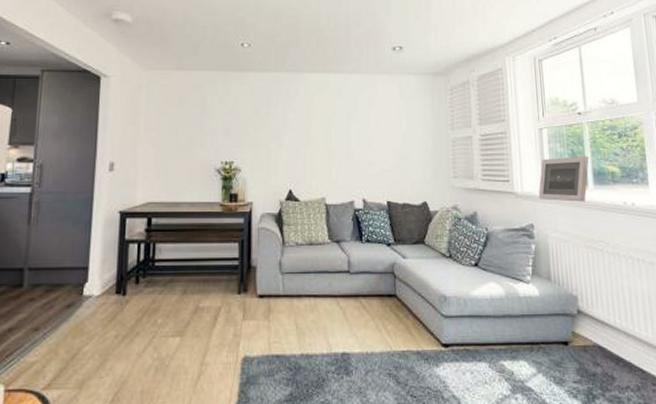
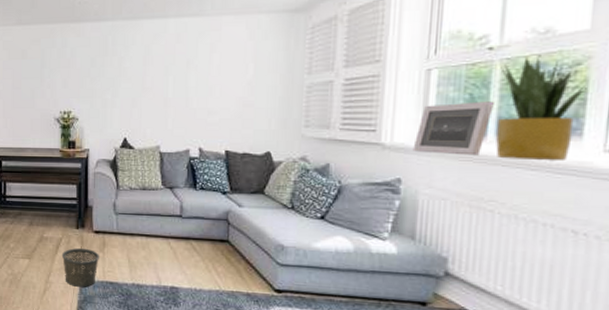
basket: none [220,316,264,366] -> present [61,247,99,287]
planter: none [588,122,644,206] -> present [495,57,587,162]

